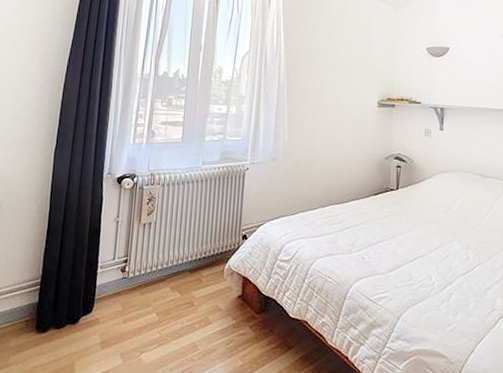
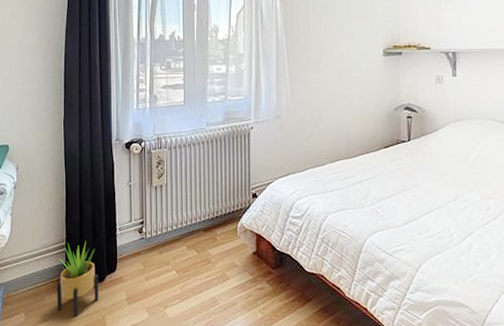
potted plant: none [22,279,73,362] -> present [56,241,99,317]

